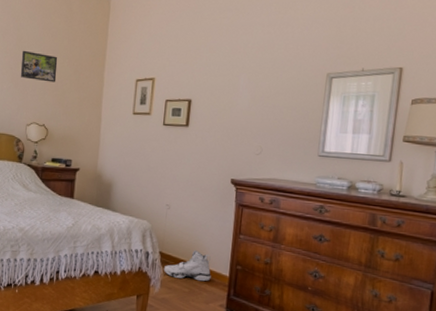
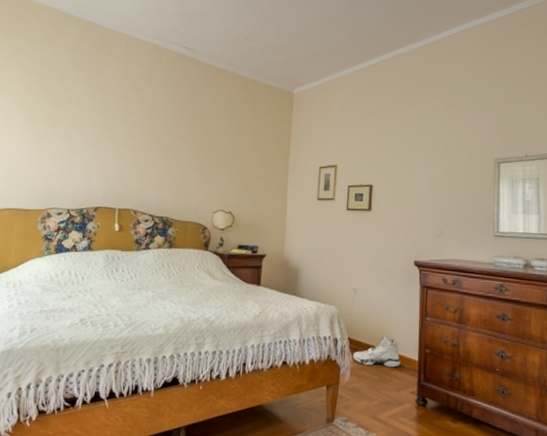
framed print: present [20,50,58,83] -> none [207,140,244,171]

